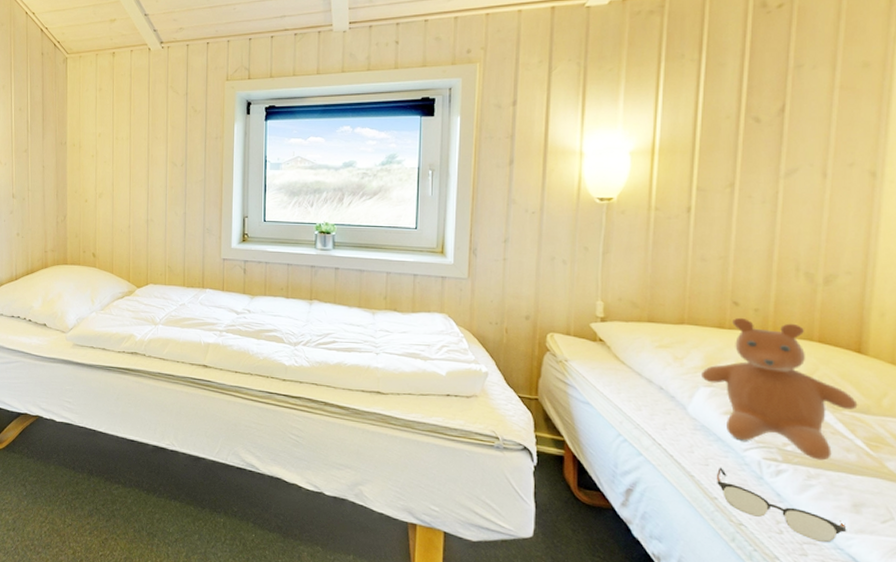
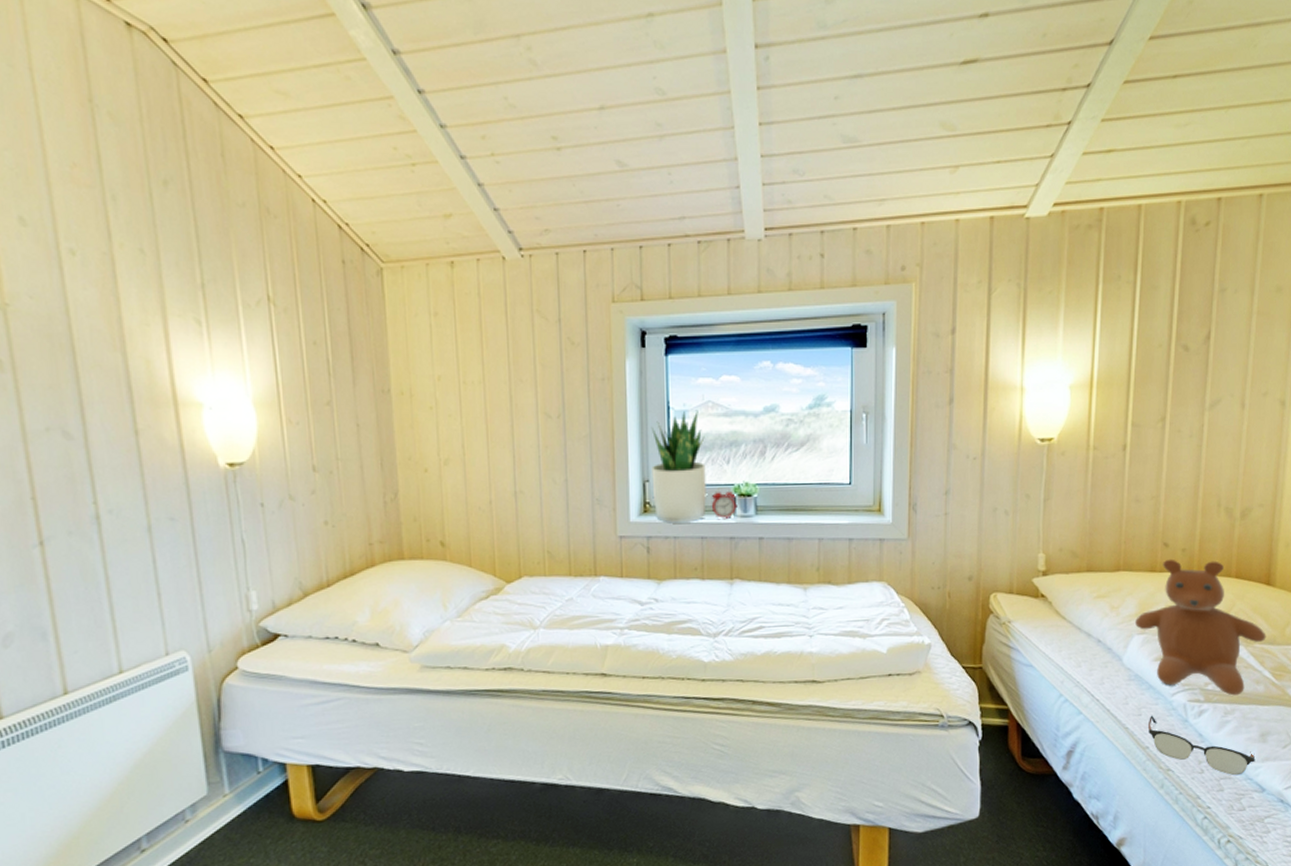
planter: none [250,164,294,252] -> present [651,411,706,523]
alarm clock: none [296,225,317,250] -> present [711,487,736,519]

